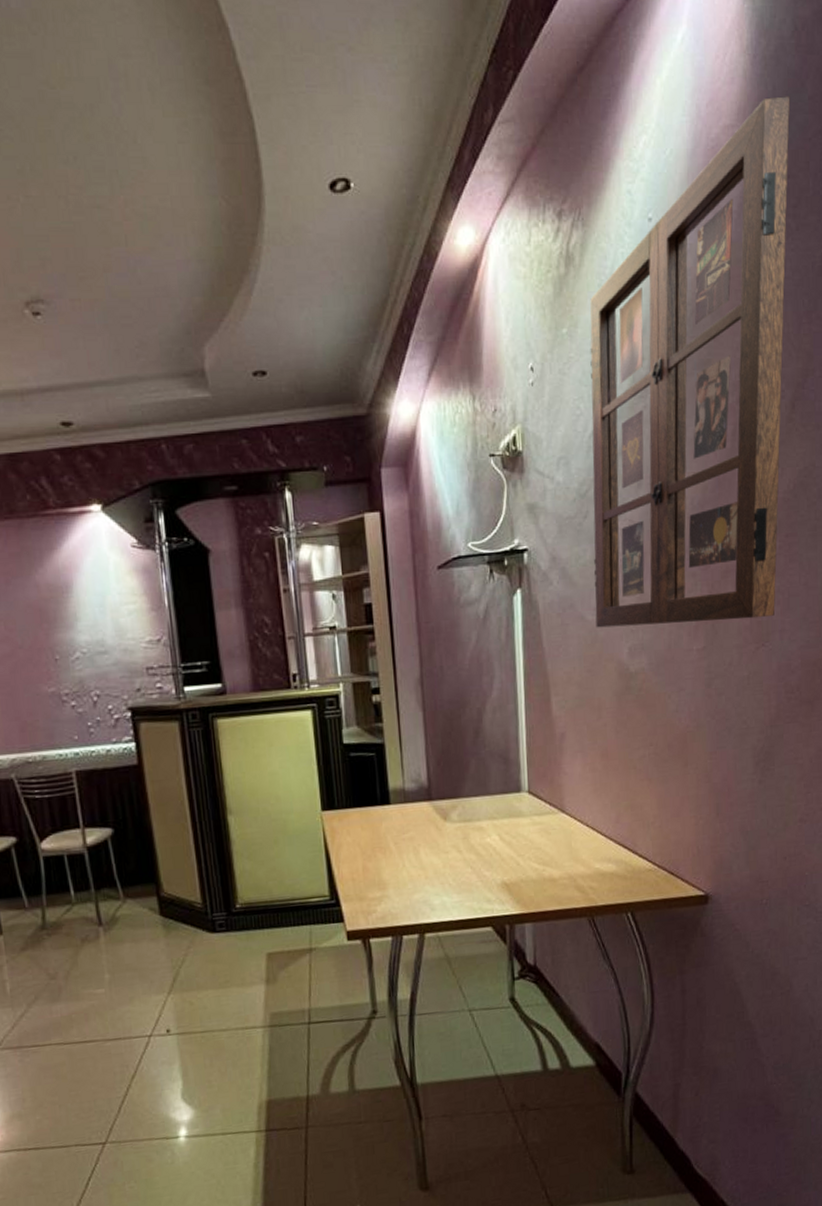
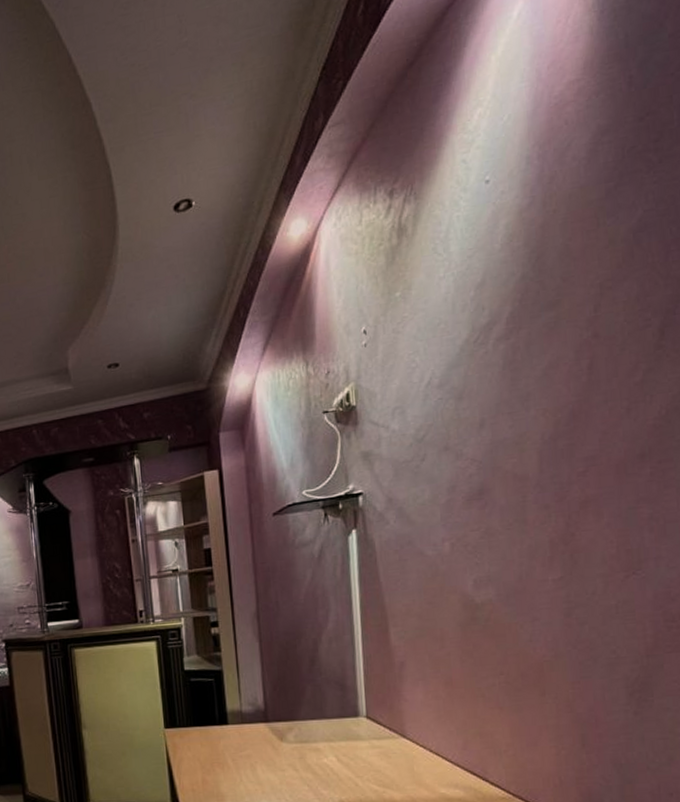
picture frame: present [590,96,791,628] -> none [424,39,648,562]

